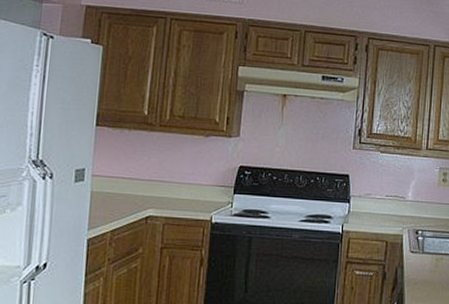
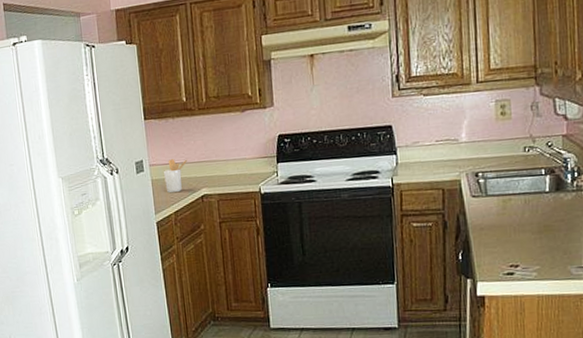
utensil holder: none [106,173,138,209] -> present [164,159,188,193]

